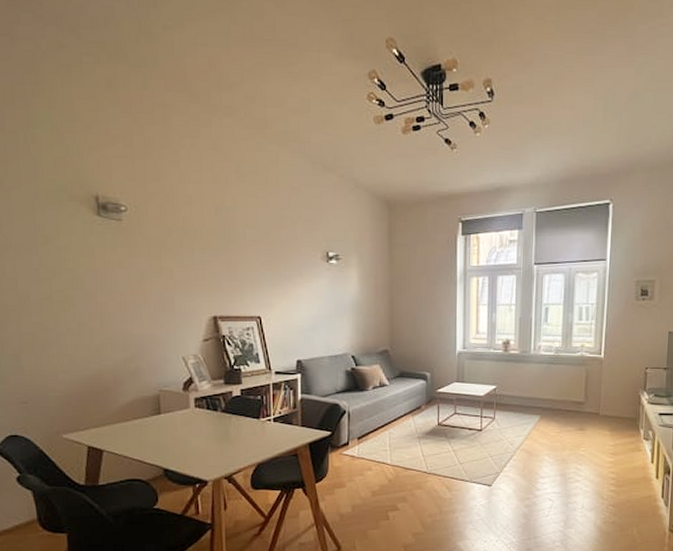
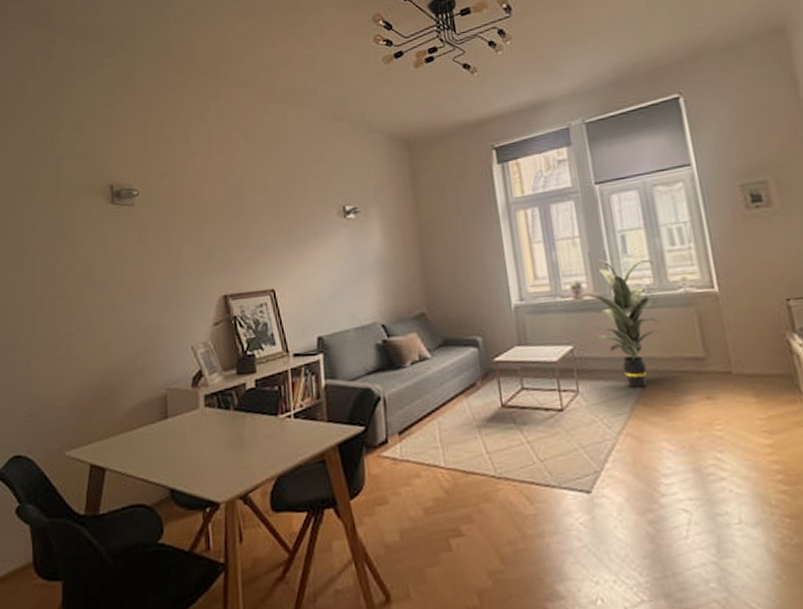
indoor plant: none [505,324,564,419] -> present [577,258,662,388]

